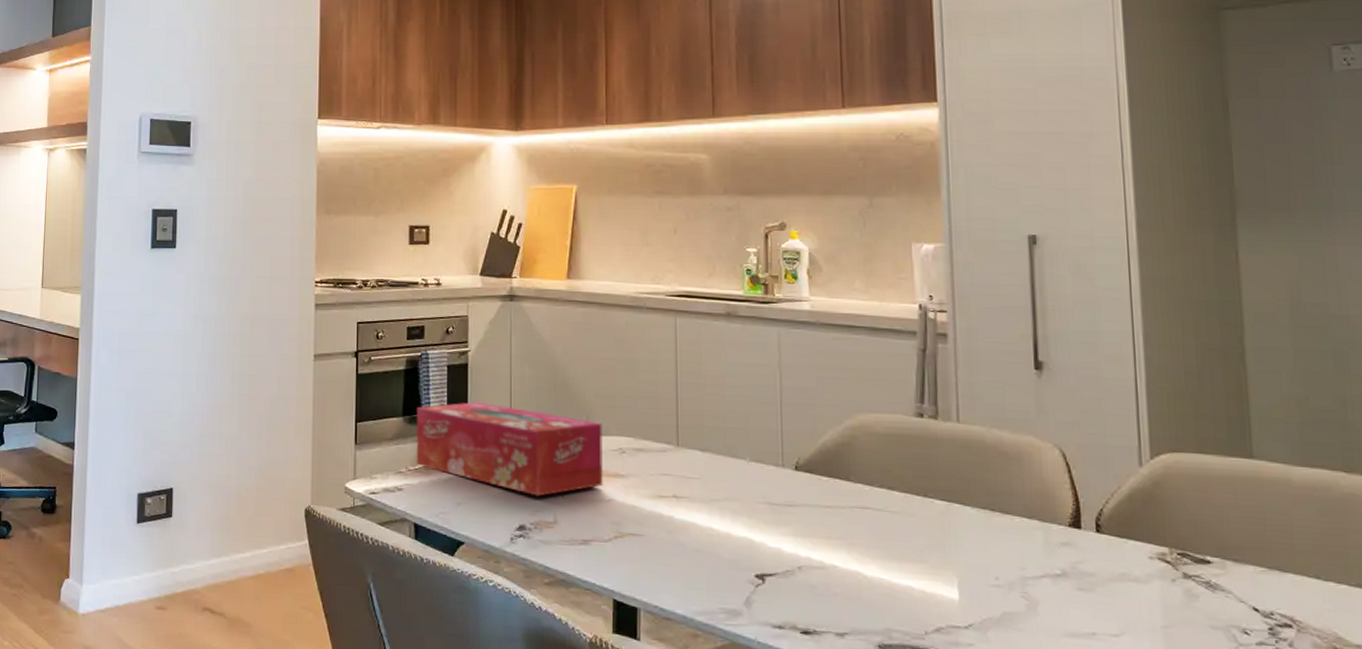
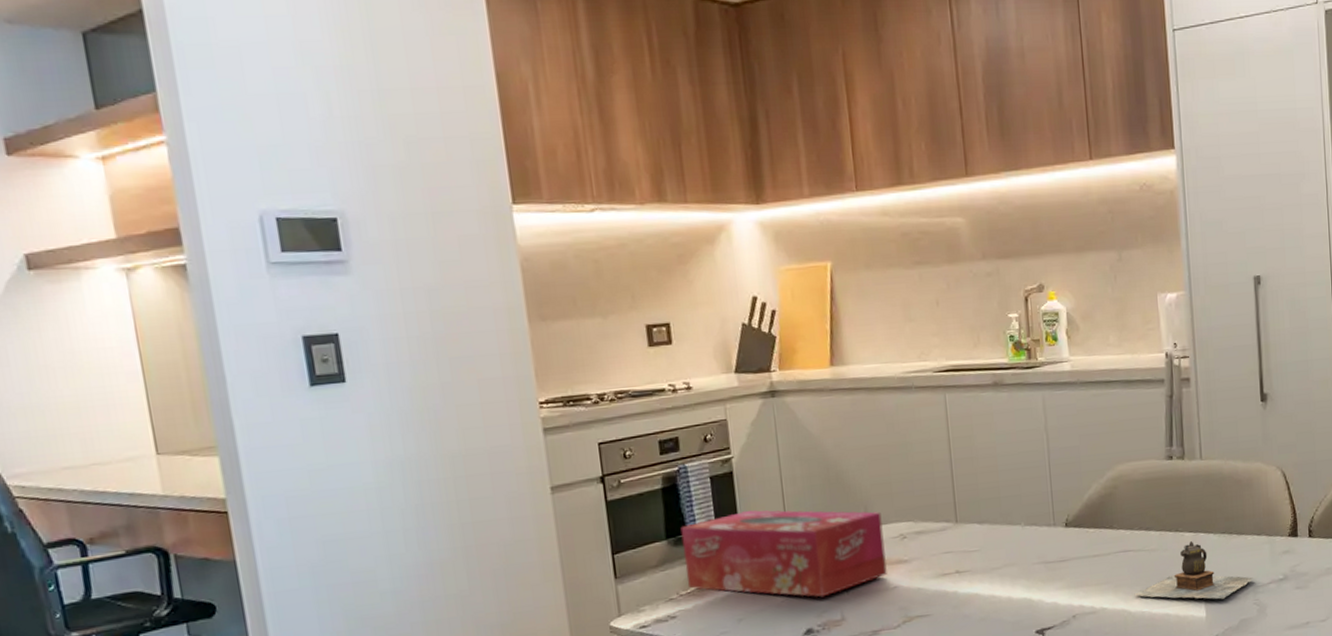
teapot: none [871,511,1021,584] -> present [1134,541,1253,599]

